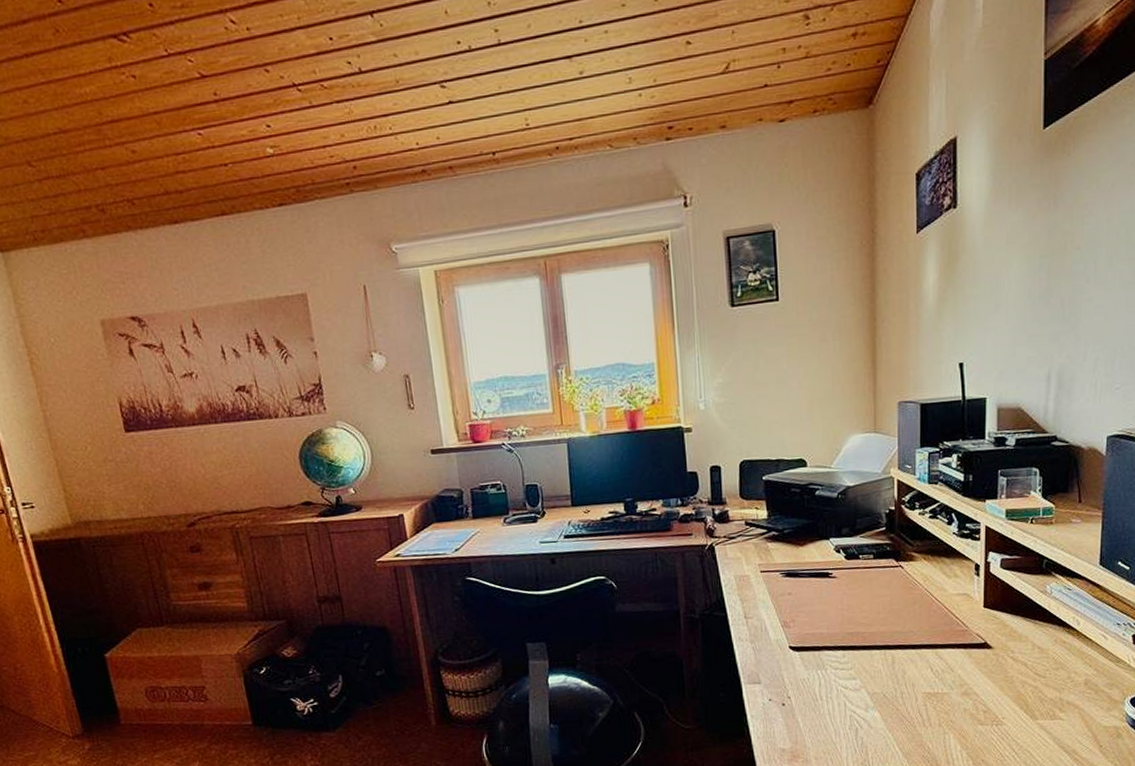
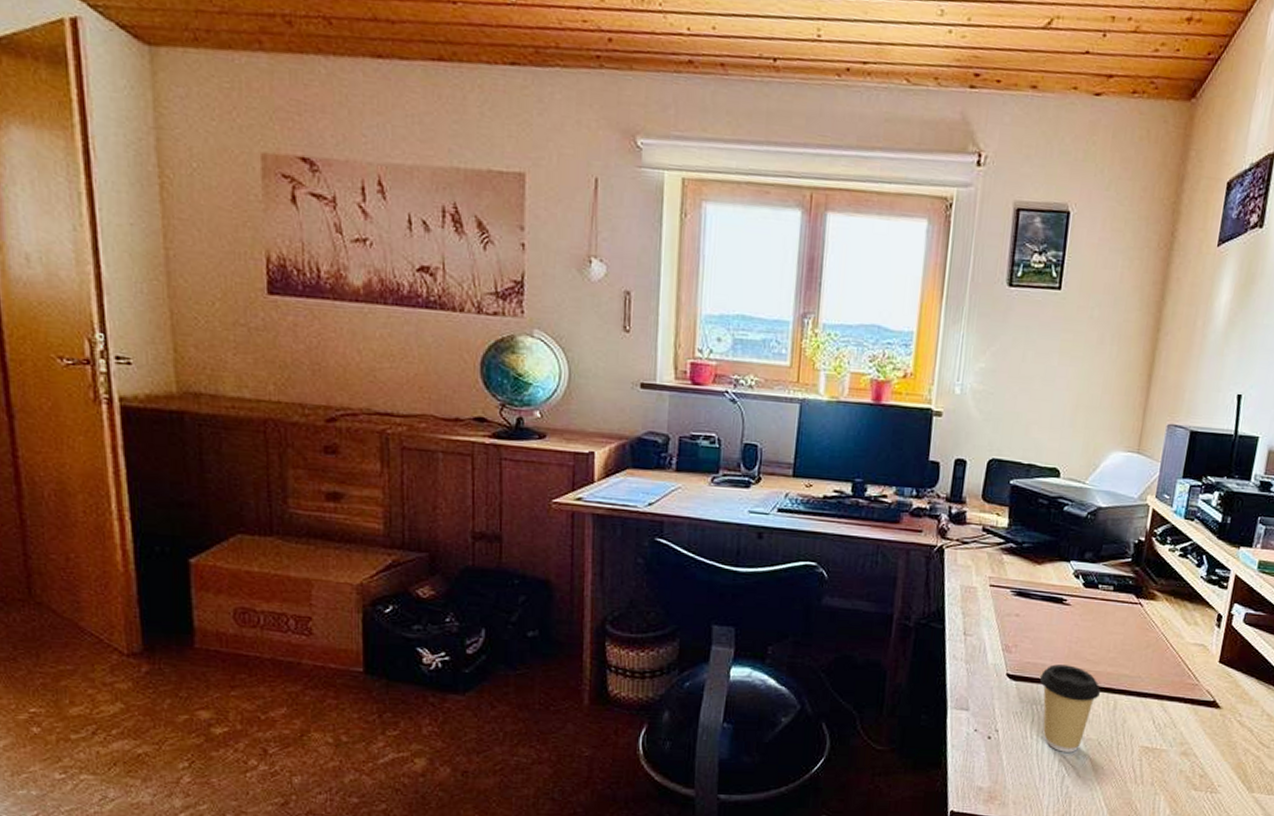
coffee cup: none [819,630,878,708] -> present [1039,664,1101,753]

